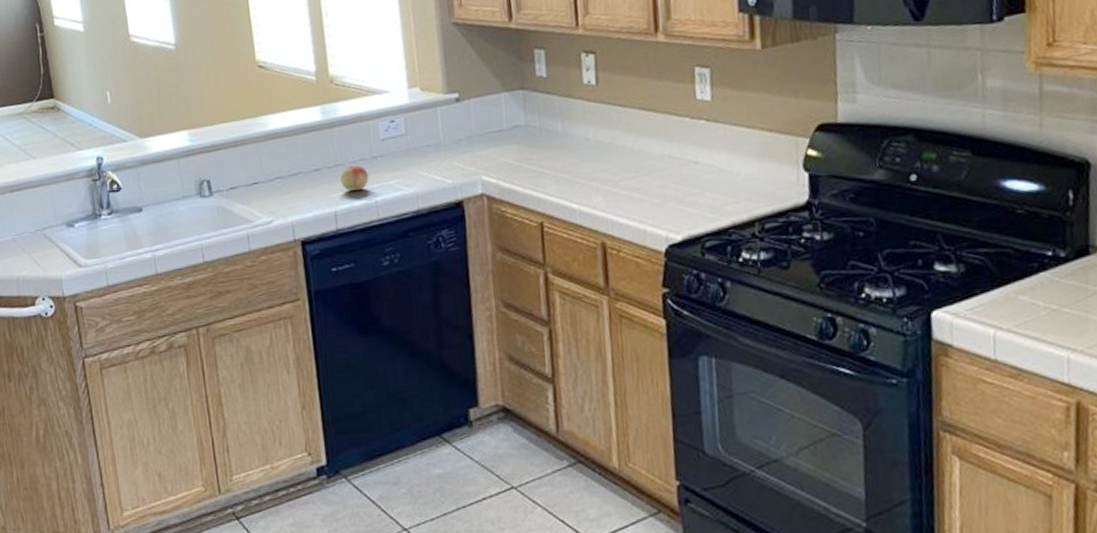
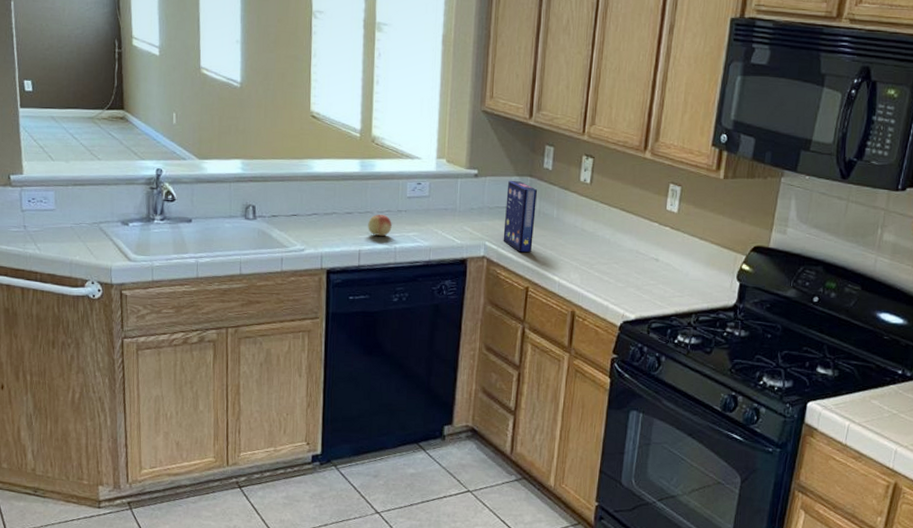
cereal box: none [497,97,540,182] -> present [503,180,537,253]

